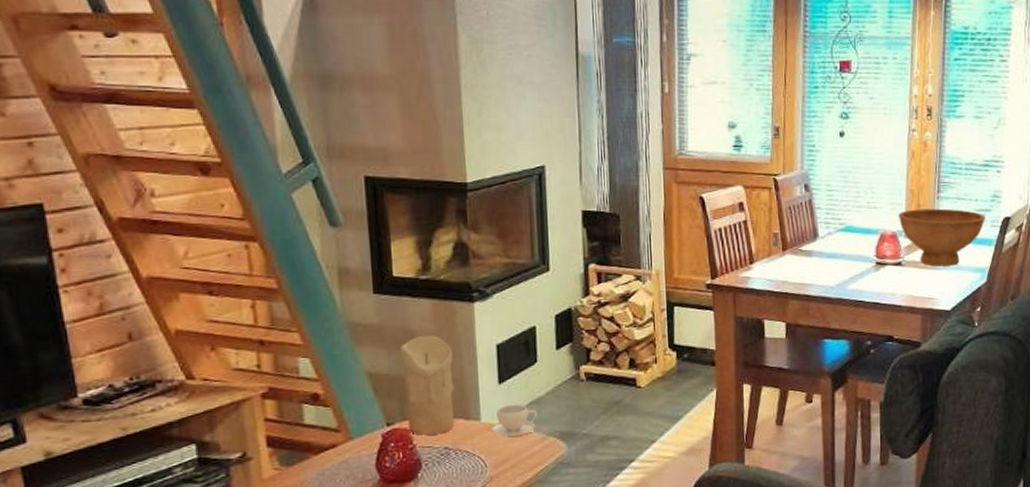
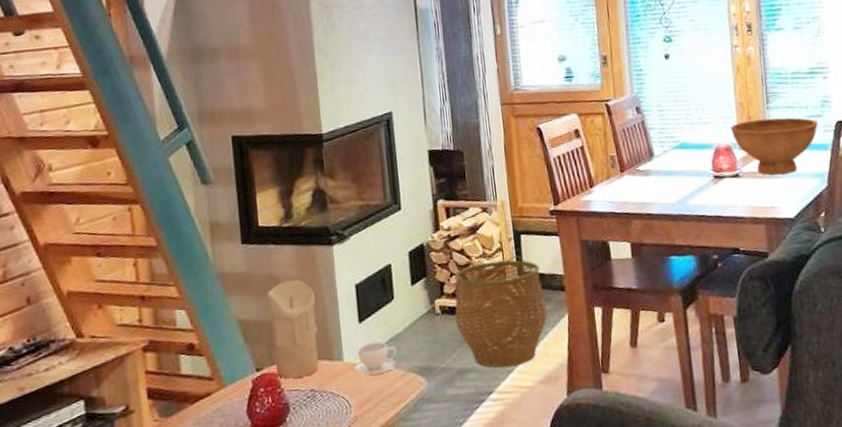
basket: none [600,327,696,437] -> present [454,255,548,368]

